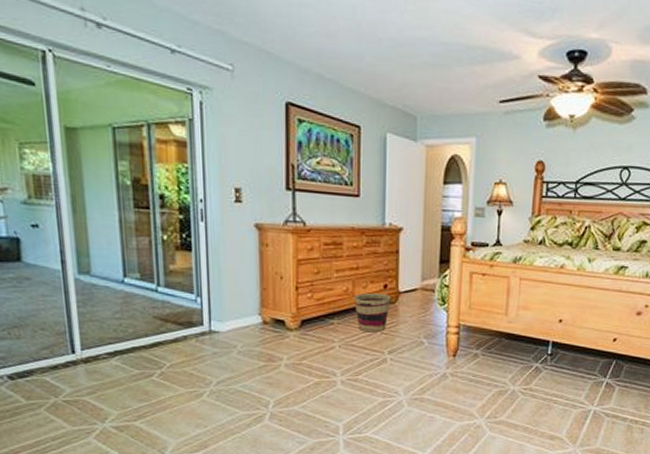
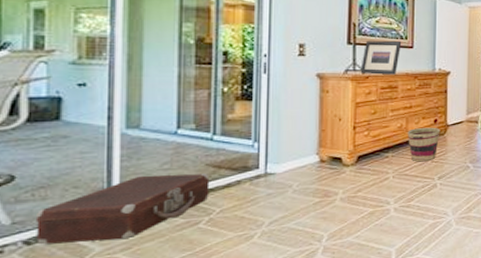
suitcase: none [15,323,159,384] -> present [36,174,210,245]
picture frame: none [301,186,347,229] -> present [360,40,402,75]

